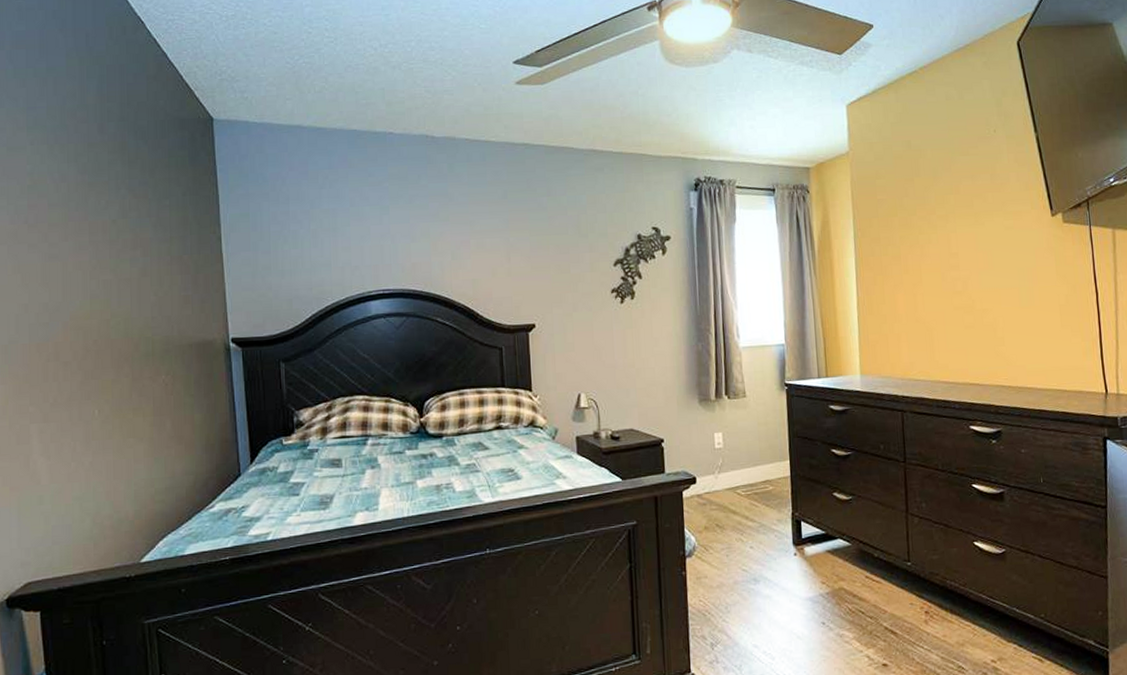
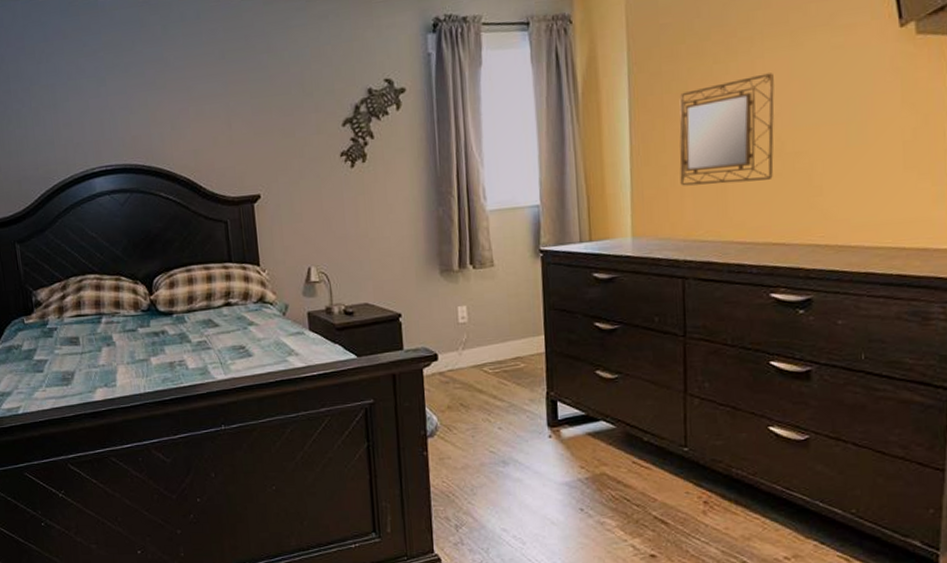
home mirror: none [894,245,967,333] -> present [679,73,774,186]

